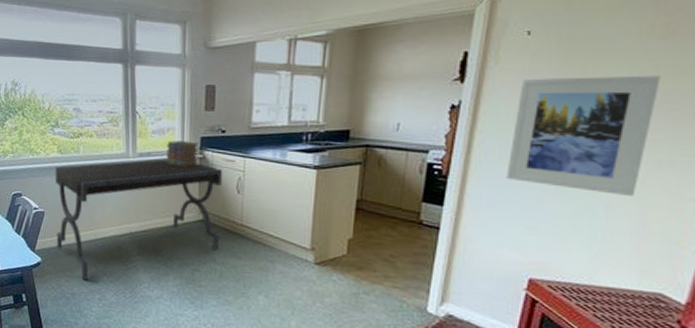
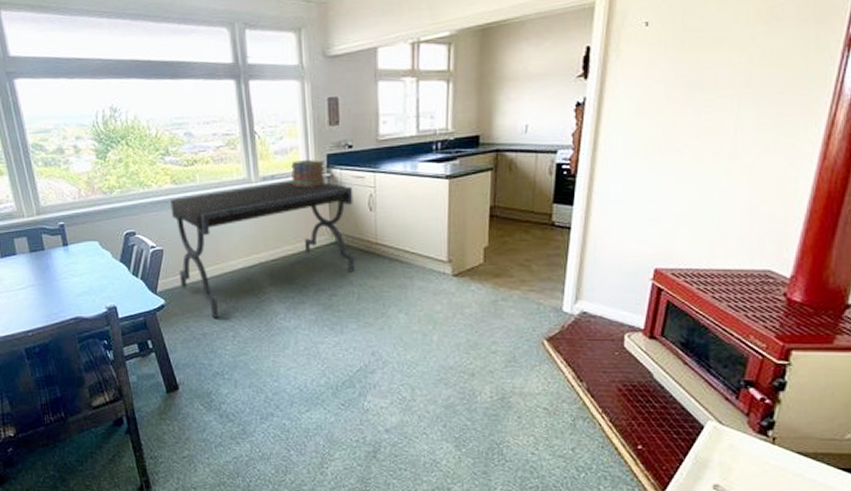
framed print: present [506,75,661,197] -> none [630,60,767,181]

